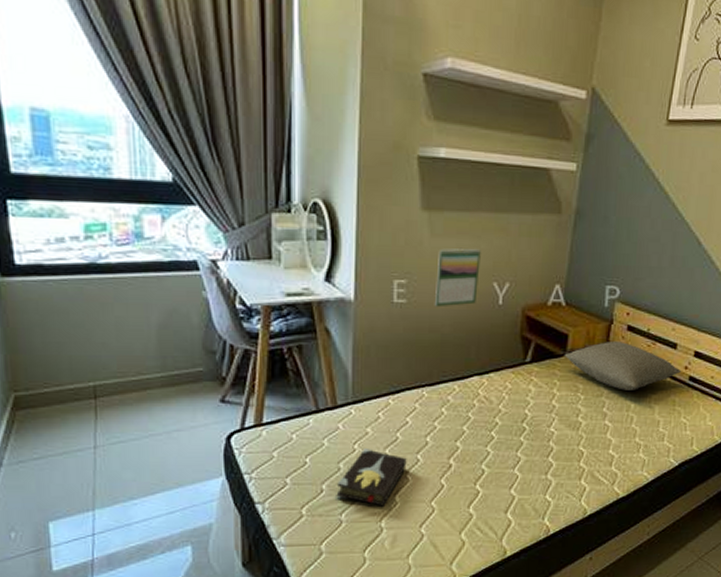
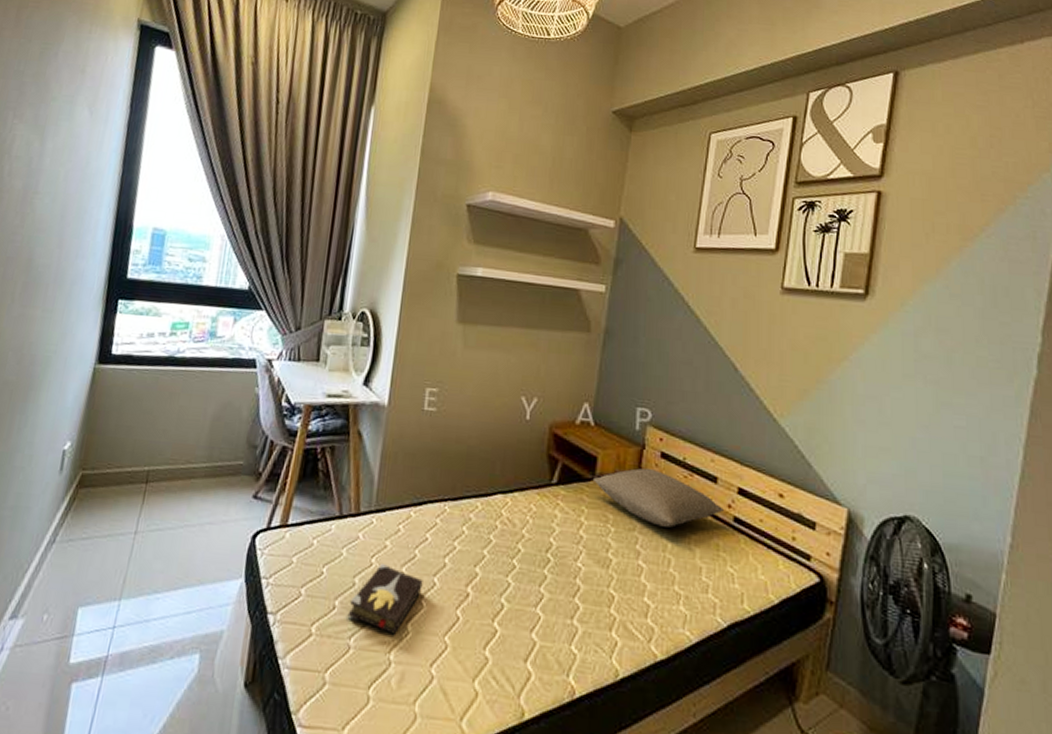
calendar: present [435,248,481,308] -> none [463,360,511,418]

